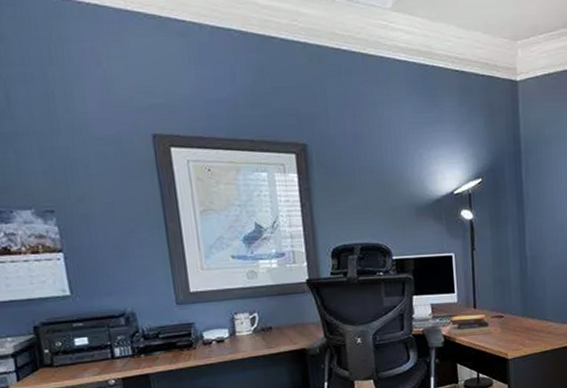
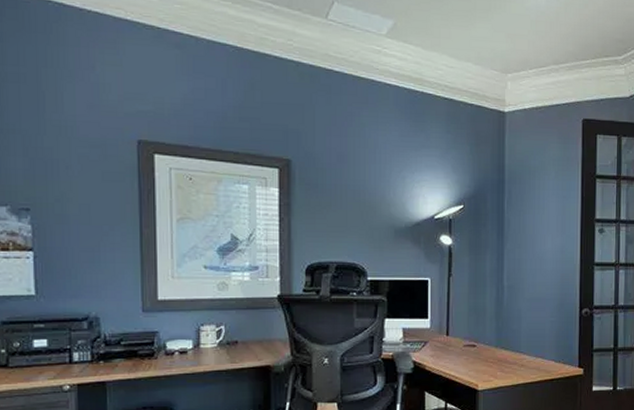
books: present [447,314,491,338] -> none [418,341,462,365]

